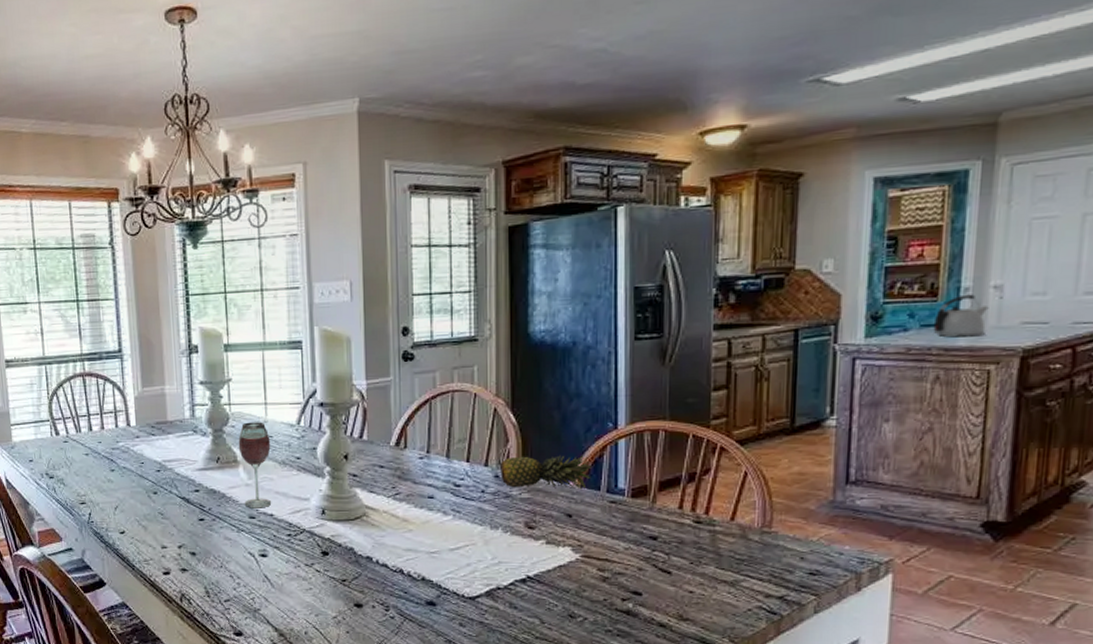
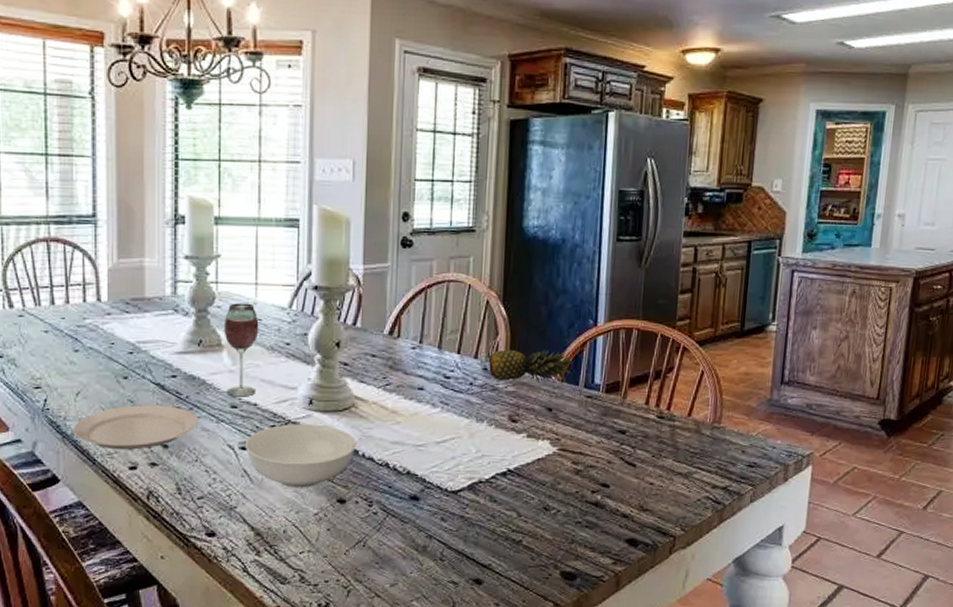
plate: none [114,517,221,557] -> present [73,405,198,450]
bowl: none [264,532,370,593] -> present [244,424,356,488]
kettle: present [933,294,989,338] -> none [853,220,894,258]

